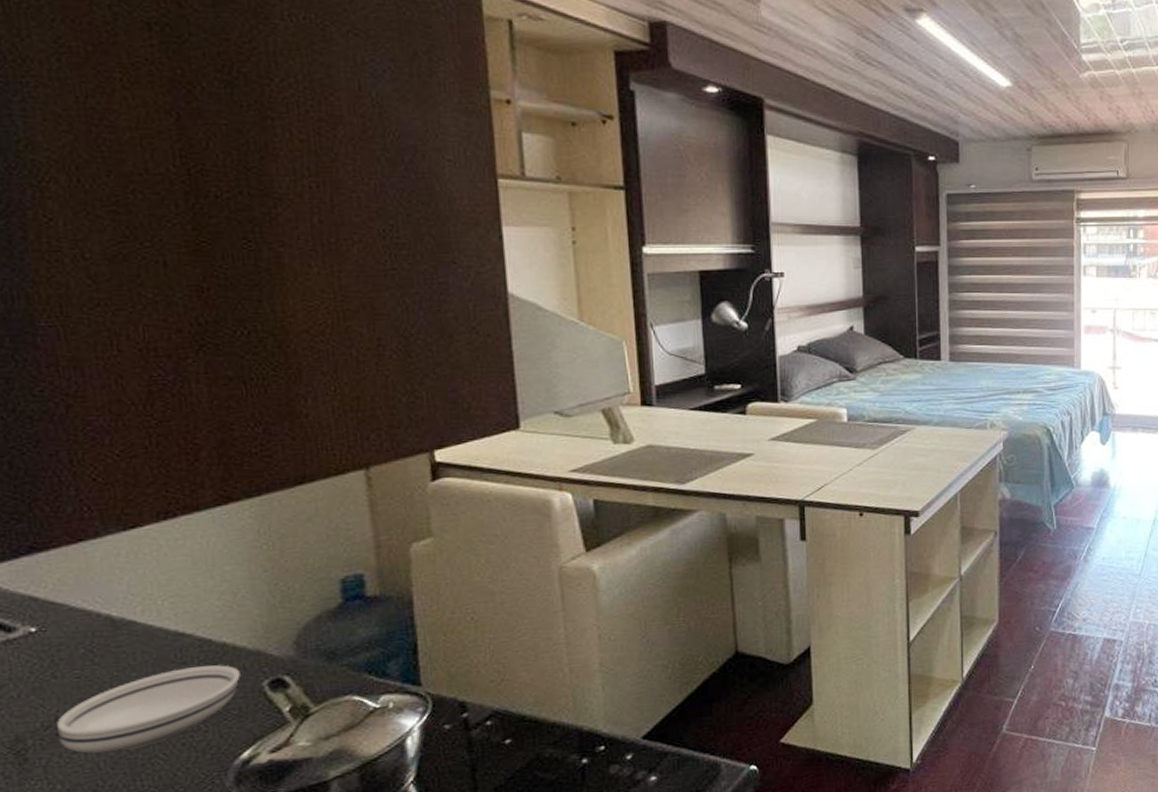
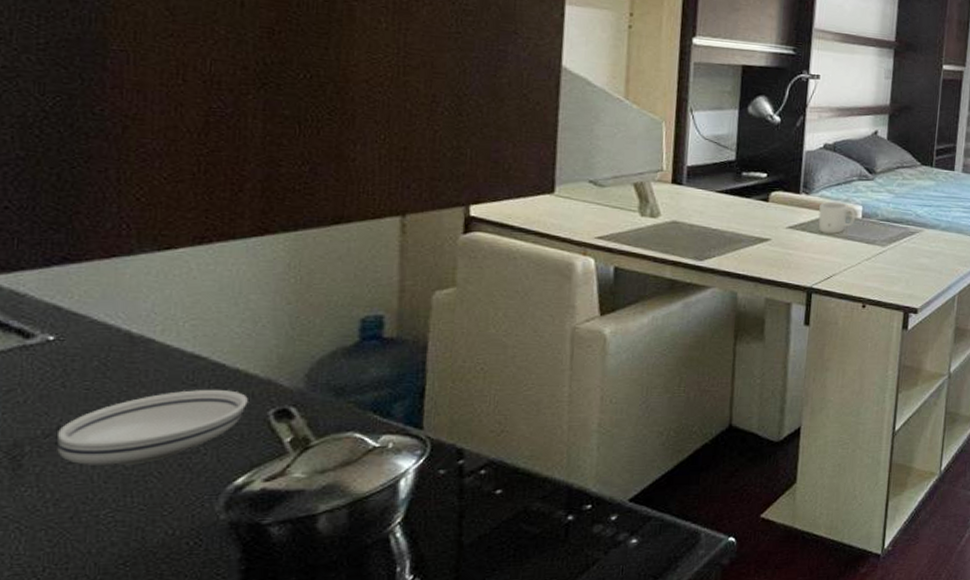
mug: none [800,407,840,442] -> present [818,201,855,234]

